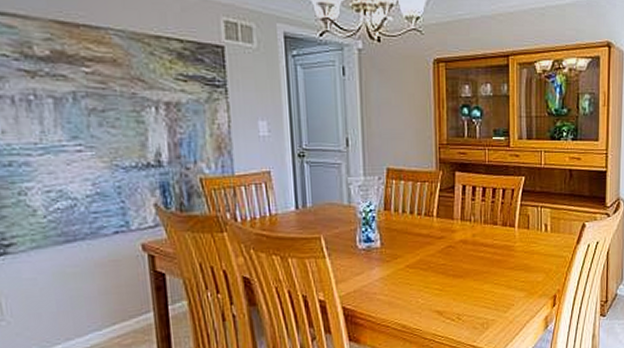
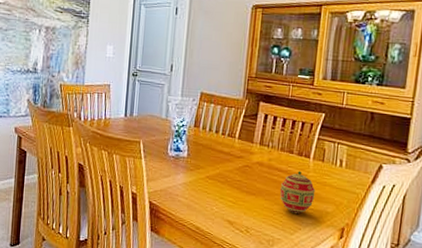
decorative egg: none [489,242,524,289] -> present [280,171,316,214]

